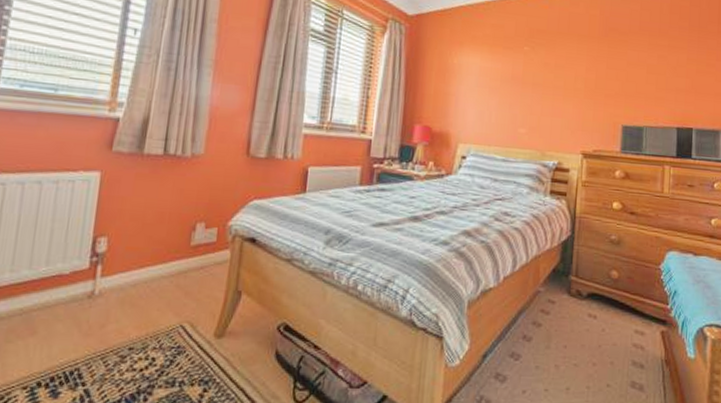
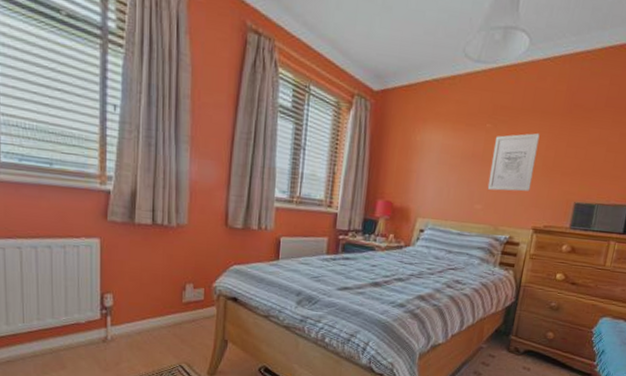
wall art: none [530,56,579,114] -> present [487,133,540,192]

